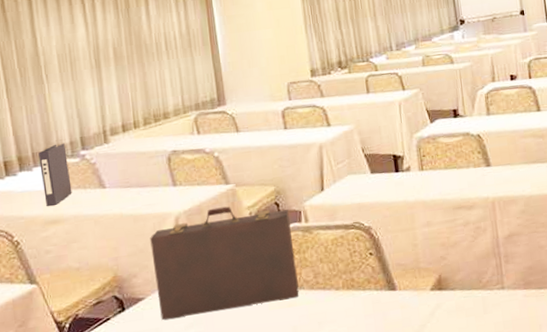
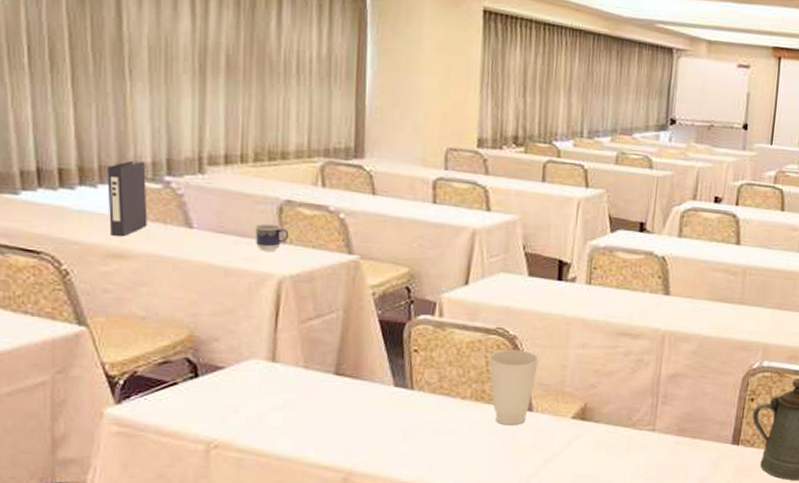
briefcase: present [150,206,299,320] -> none [241,279,421,399]
cup: none [152,171,179,197] -> present [255,223,289,253]
cup: none [351,238,394,307] -> present [489,349,540,426]

